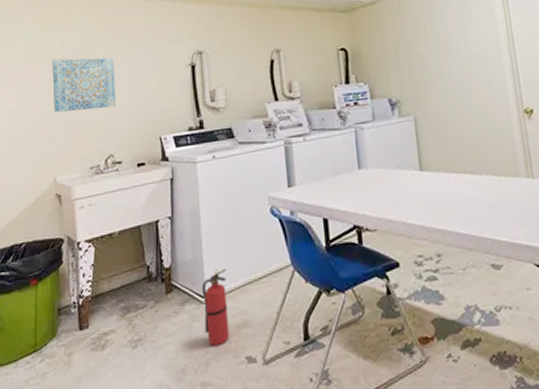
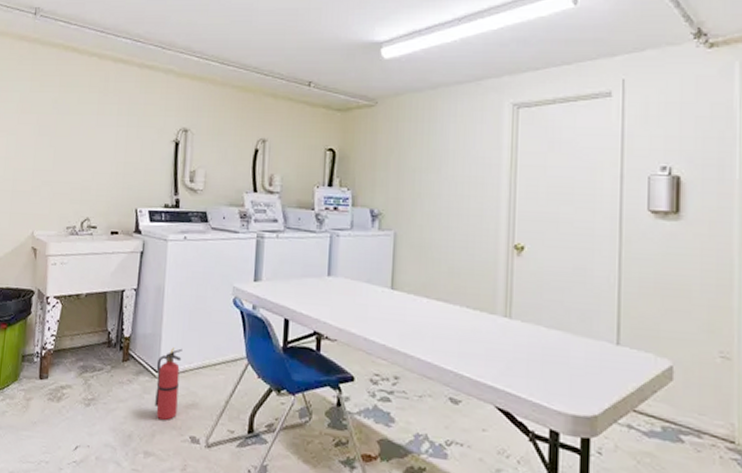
wall art: present [52,57,116,113] -> none [39,114,101,172]

